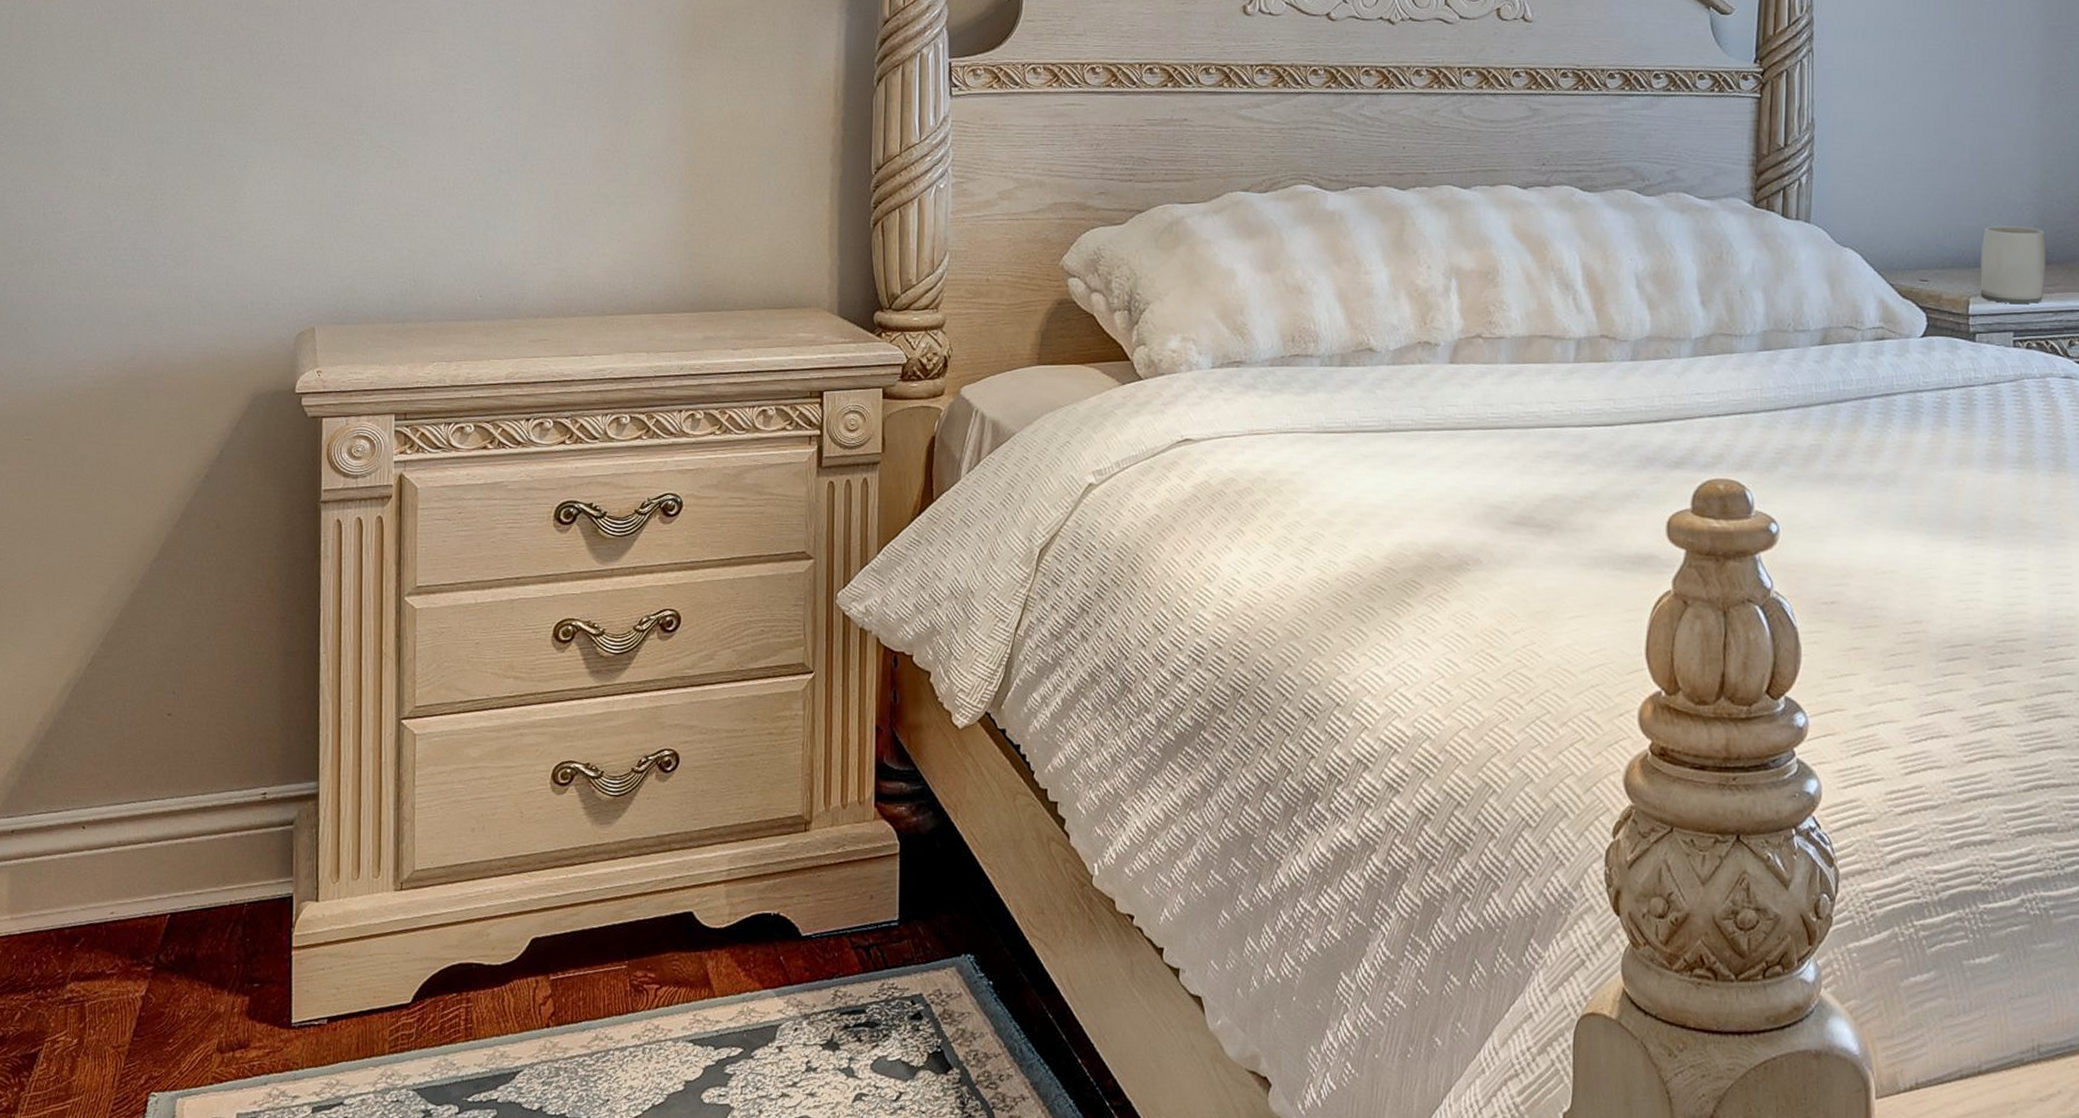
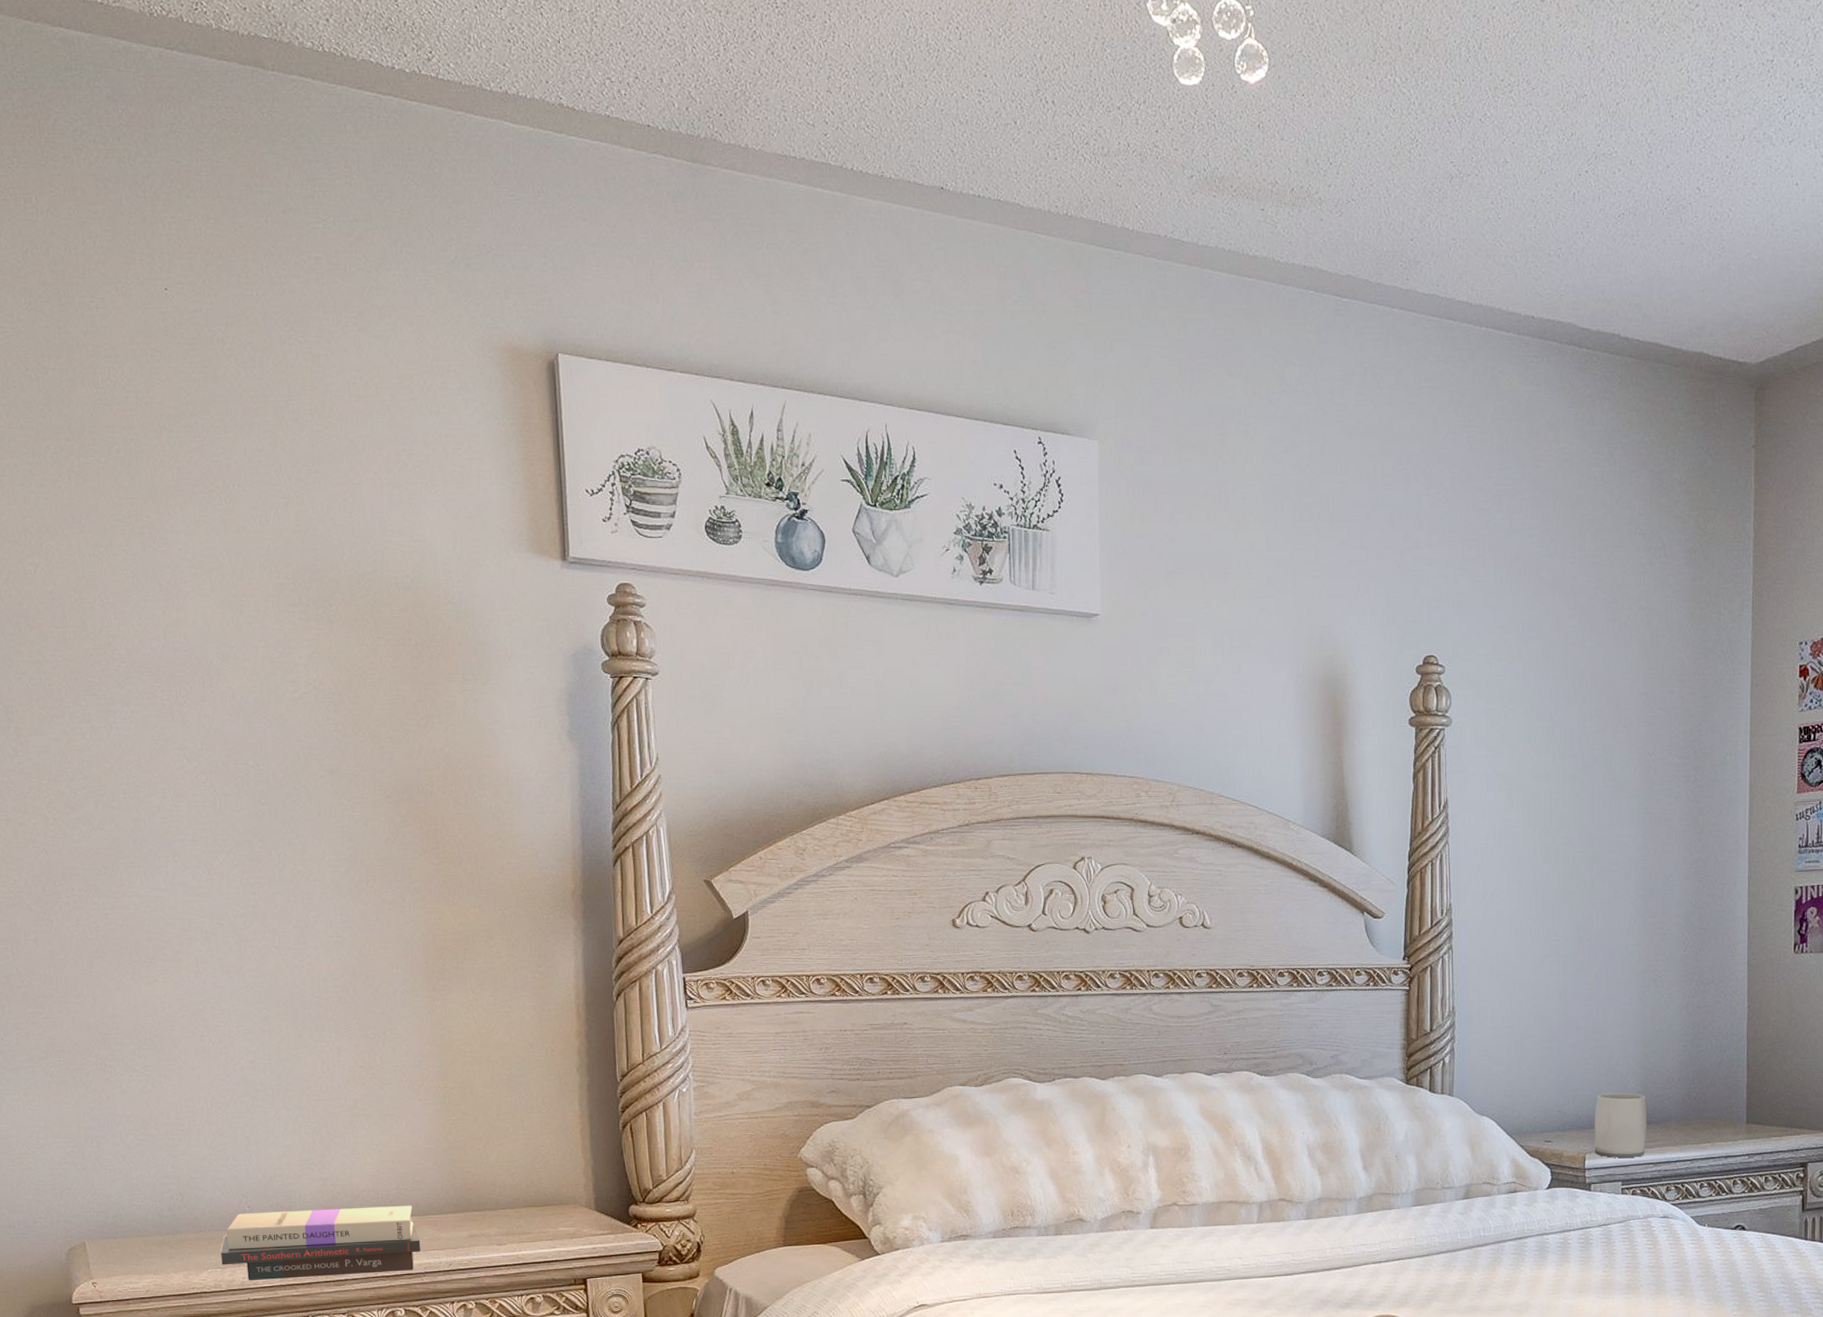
books: none [448,301,653,377] -> present [220,1205,421,1281]

